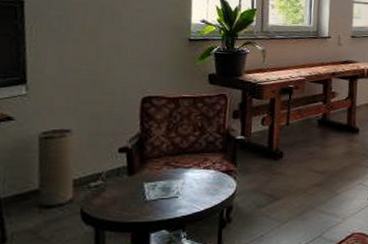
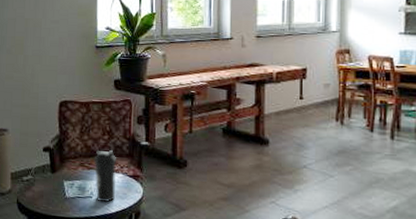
water bottle: none [181,147,208,201] -> present [94,150,116,203]

